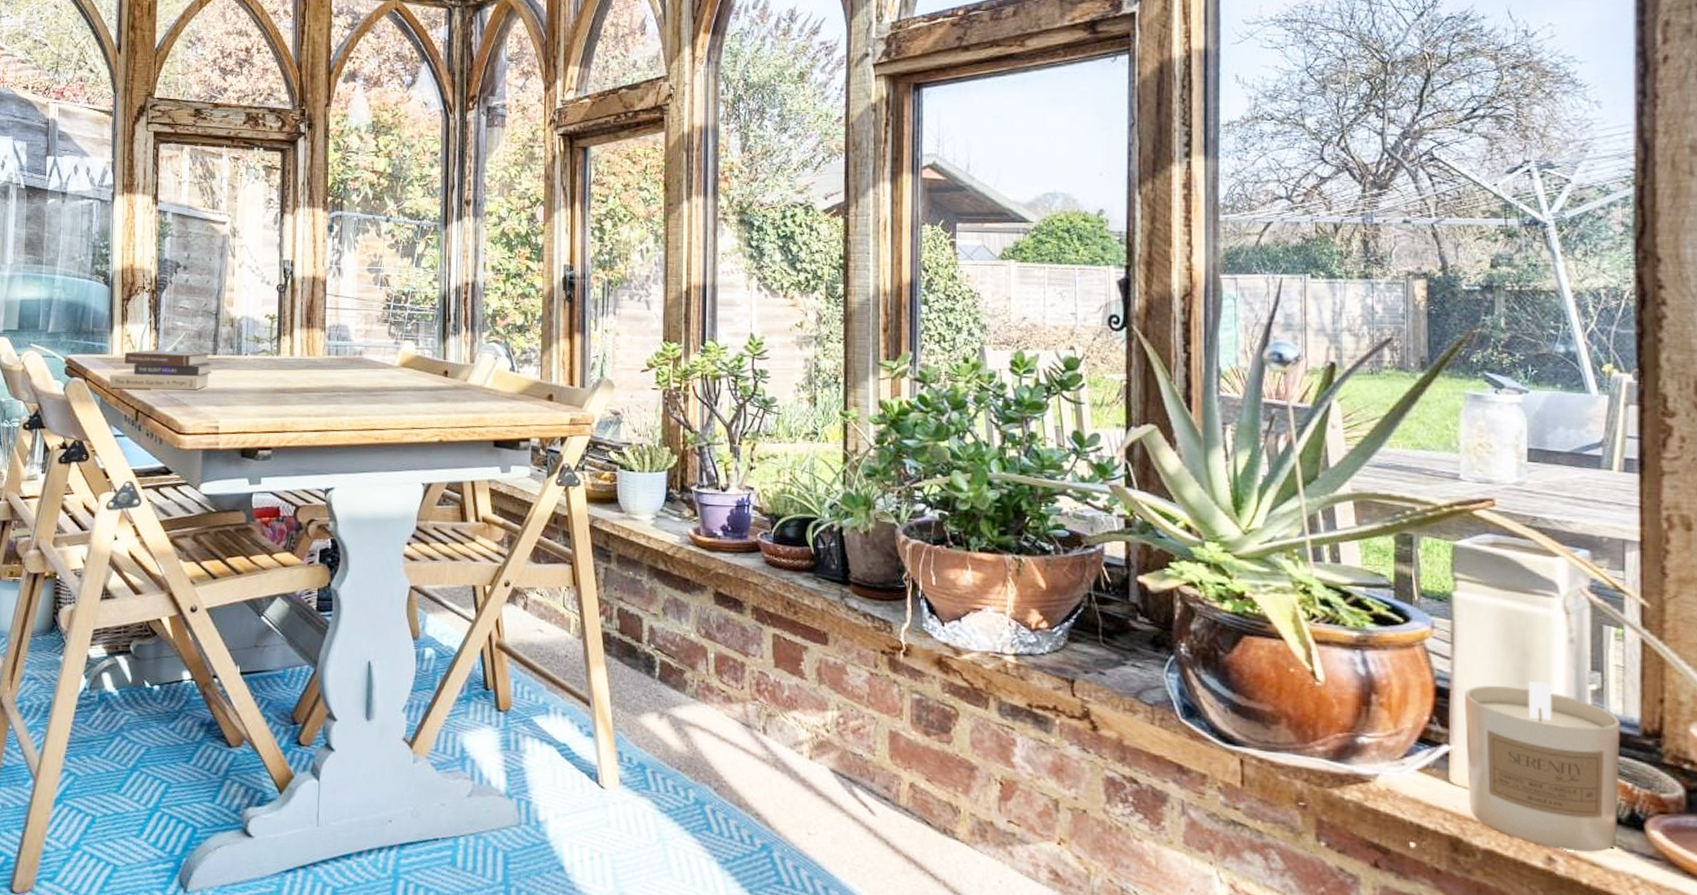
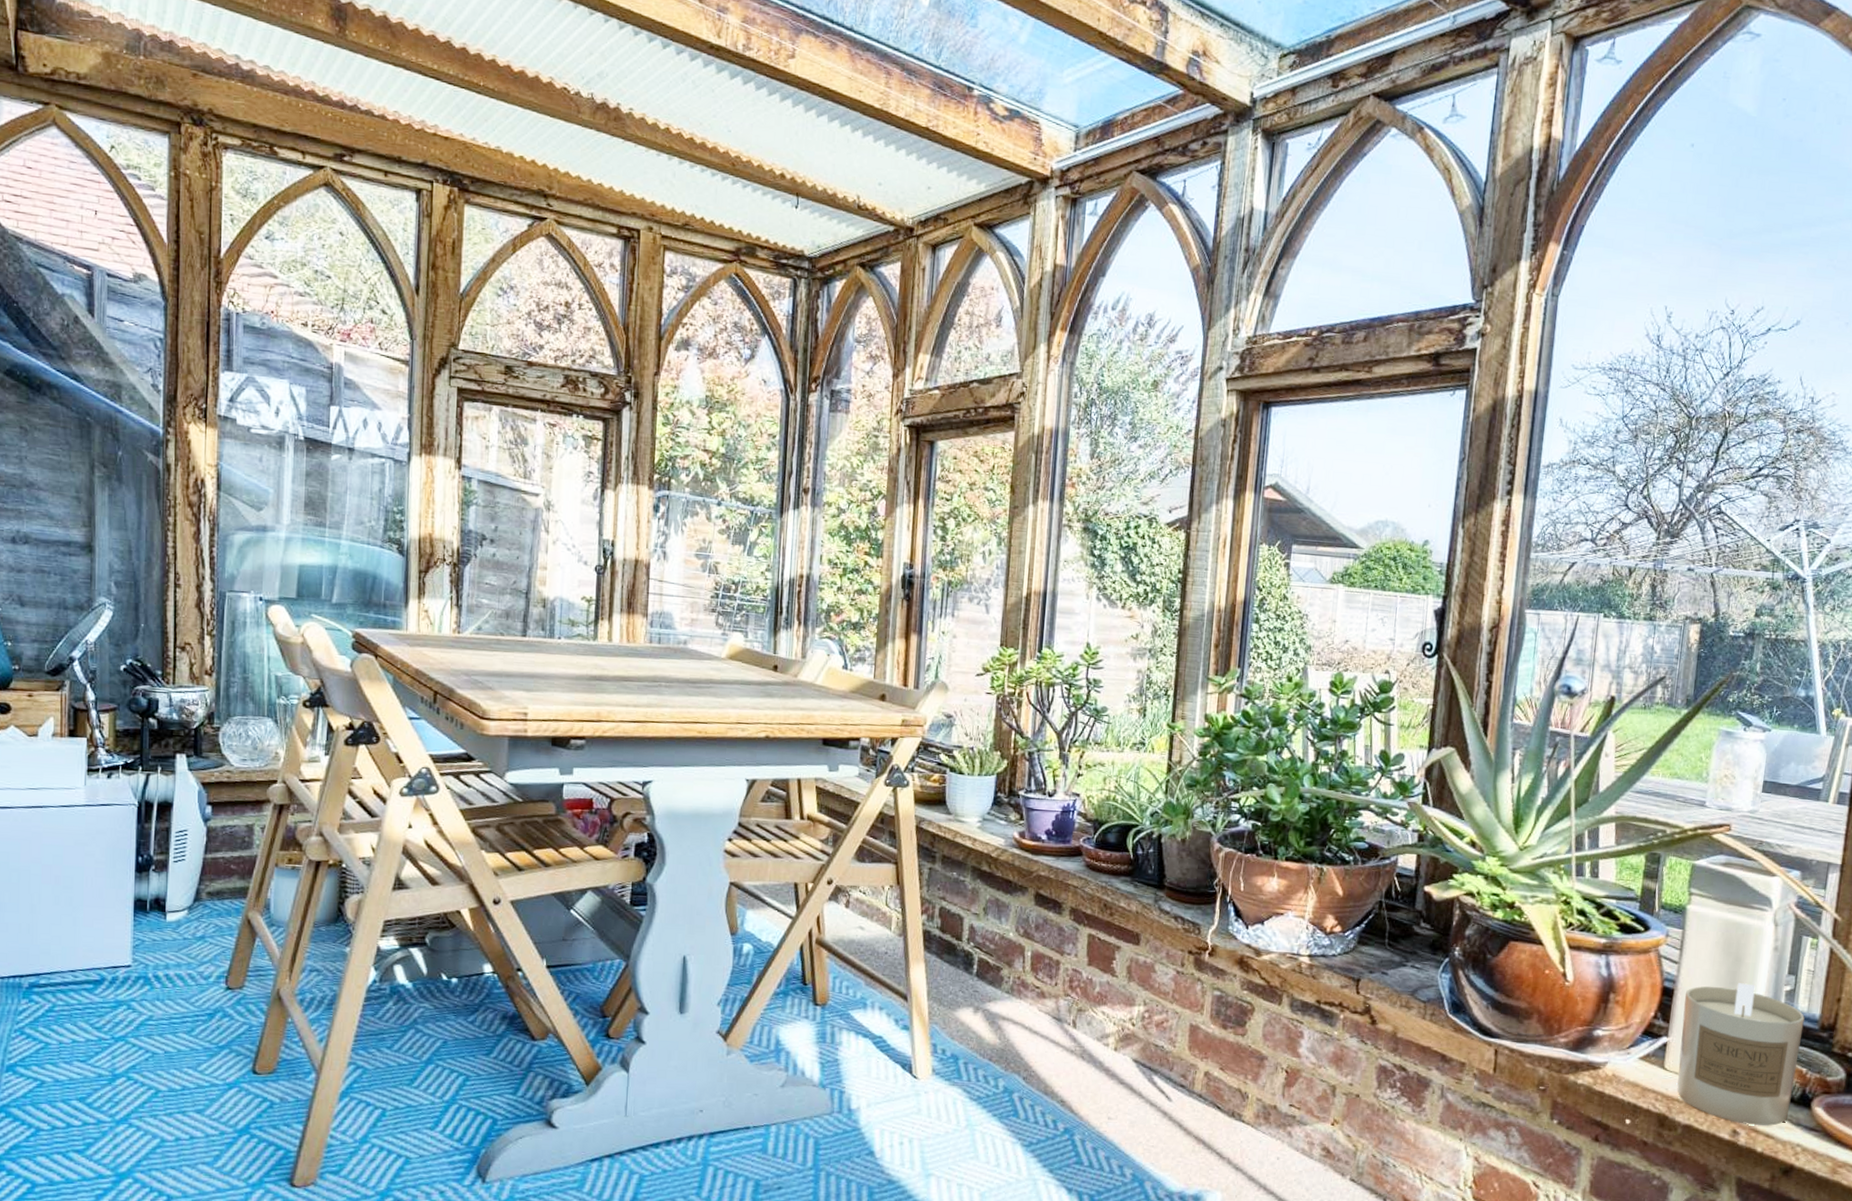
books: present [109,350,213,390] -> none [403,627,522,674]

